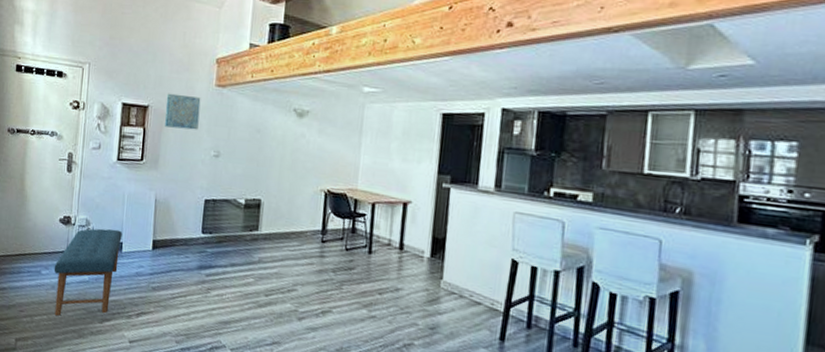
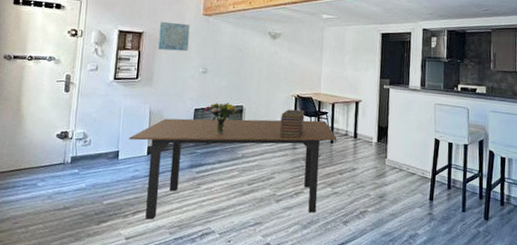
bench: present [54,228,122,316] -> none [50,139,119,224]
dining table: none [133,208,377,339] -> present [129,118,337,220]
bouquet: none [216,194,254,233] -> present [205,102,237,134]
book stack: none [304,207,337,245] -> present [280,109,305,139]

